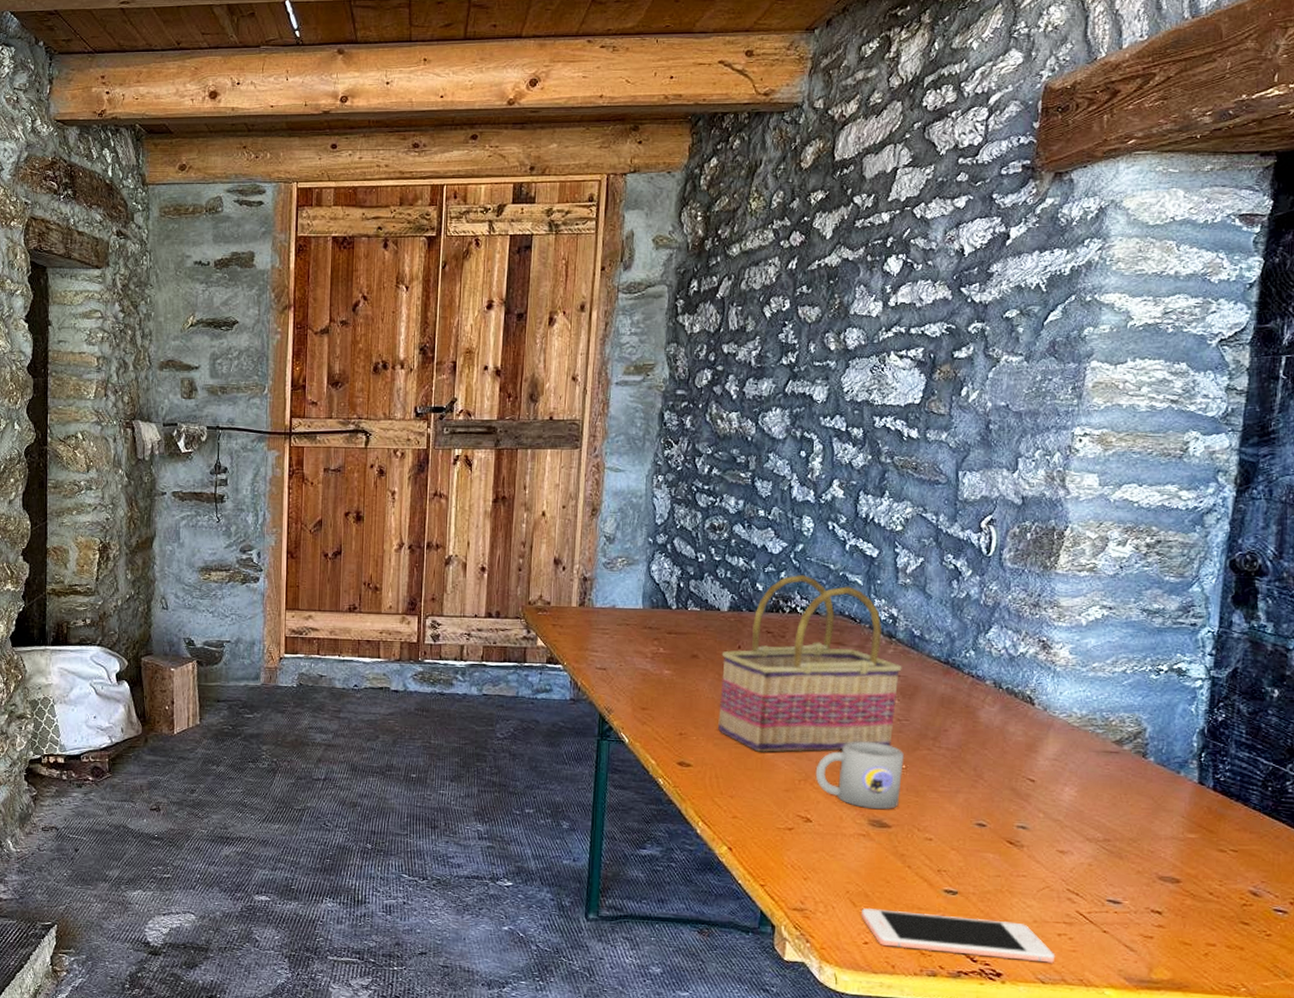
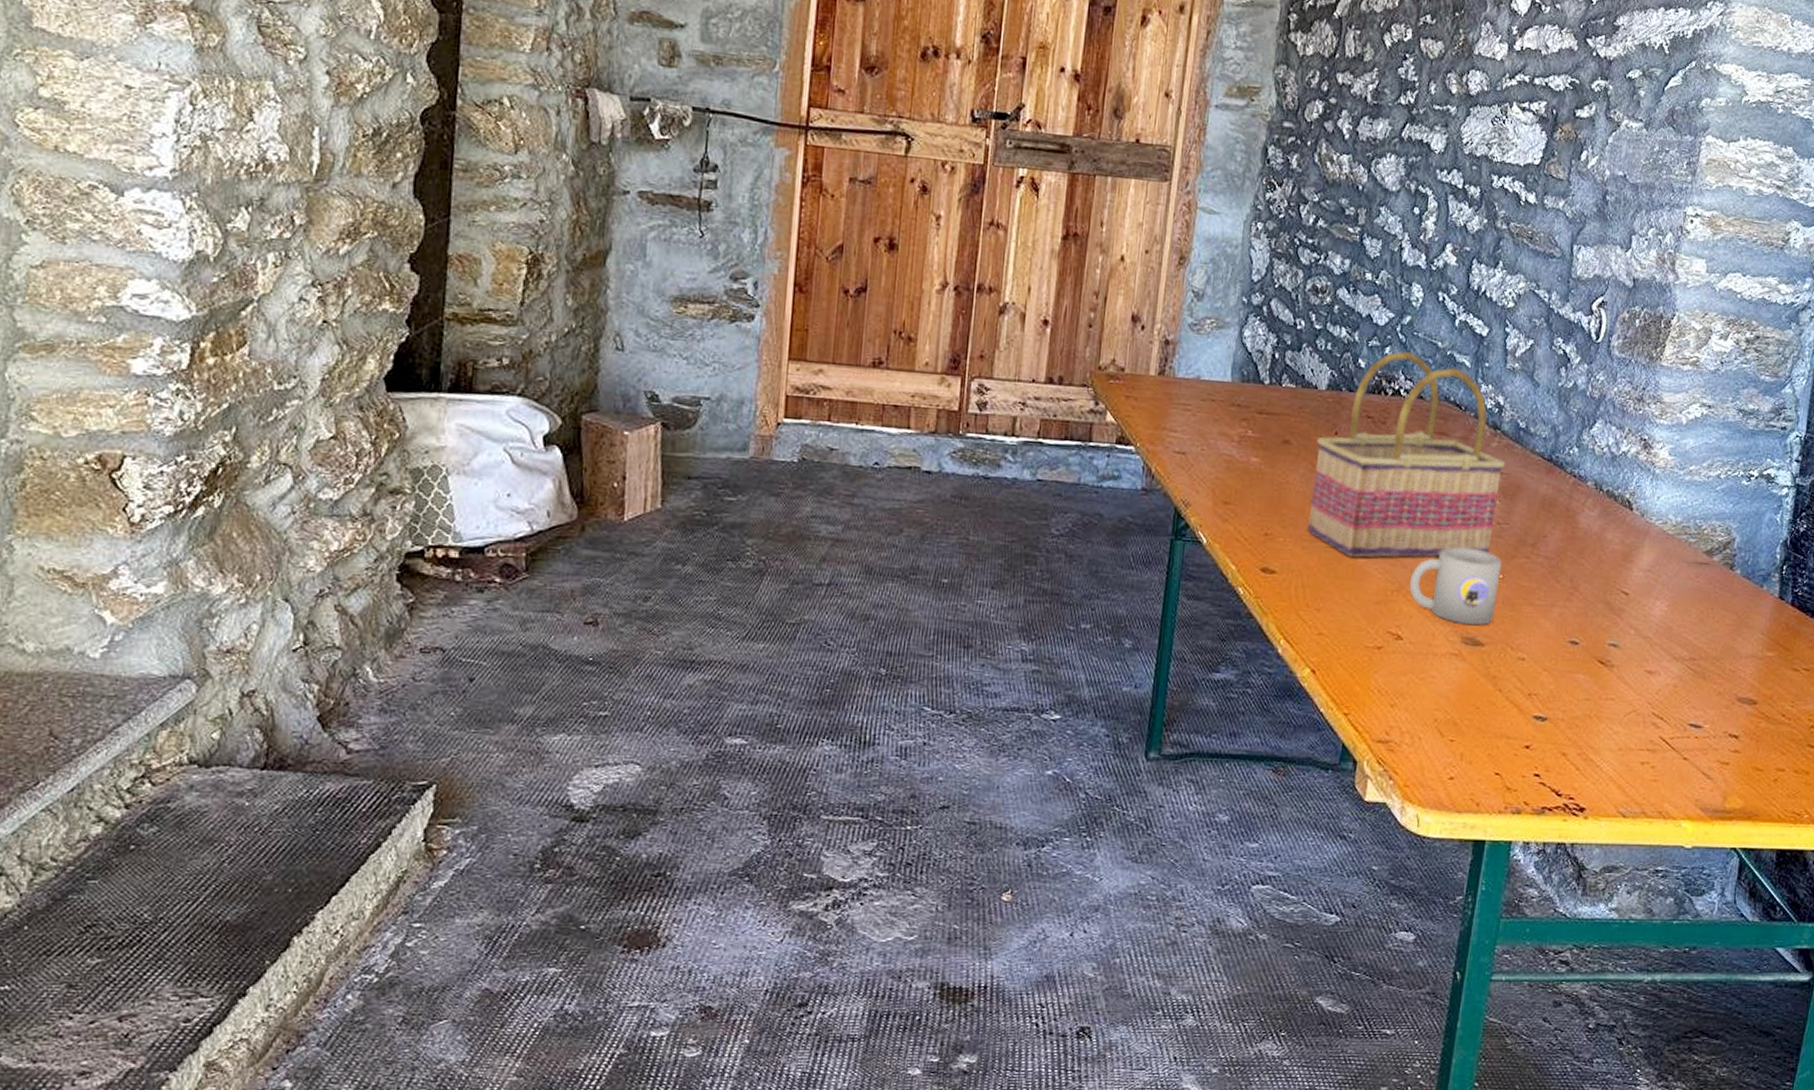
cell phone: present [861,908,1056,963] -> none [1448,738,1638,795]

